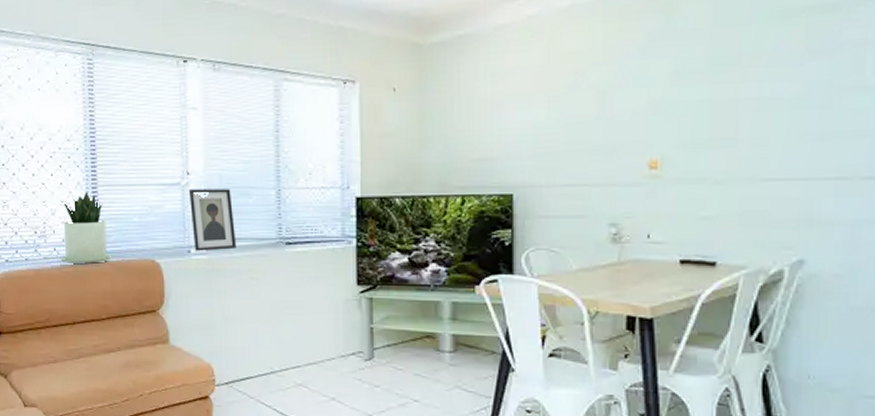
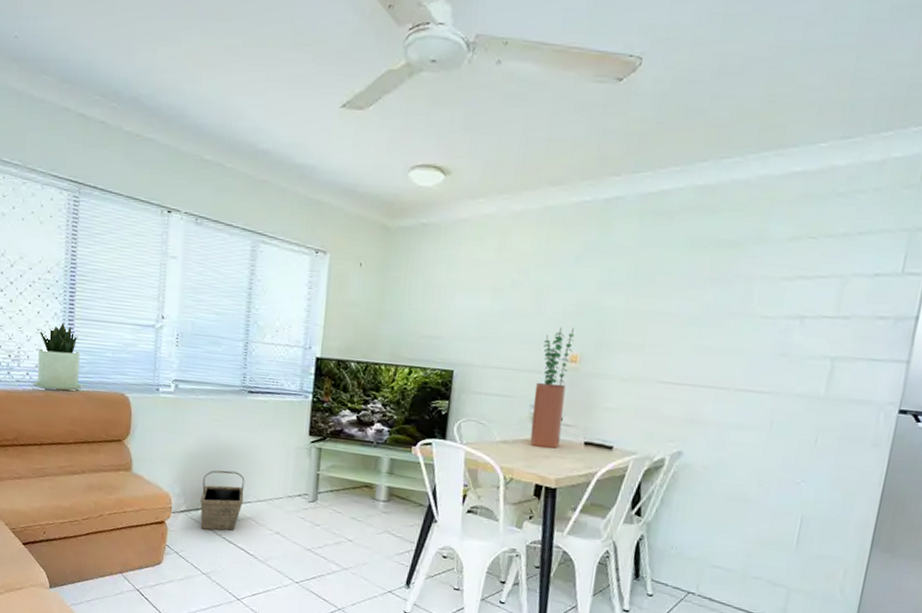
picture frame: present [188,189,237,251] -> none [161,332,203,392]
basket: none [245,333,292,402] -> present [200,470,245,531]
vase: none [611,130,650,273] -> present [529,327,575,449]

